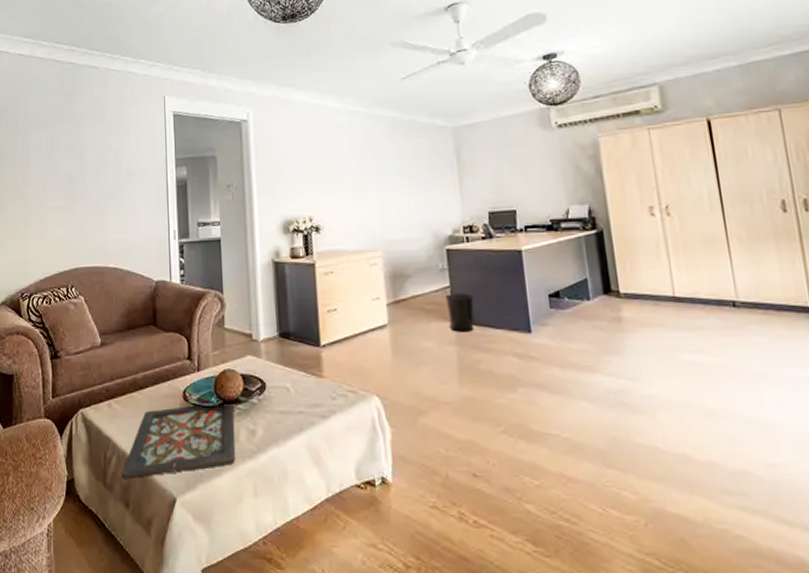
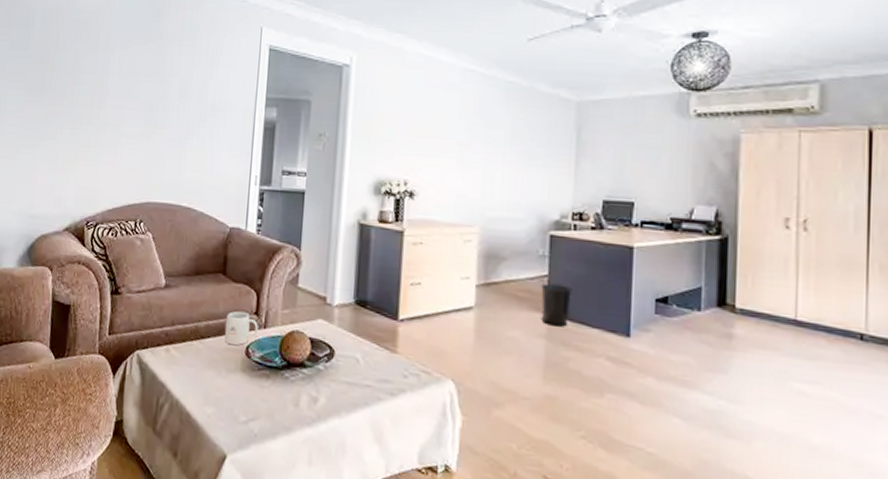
decorative tray: present [122,401,236,480] -> none [172,361,298,430]
mug: none [161,358,192,392] -> present [224,310,258,346]

